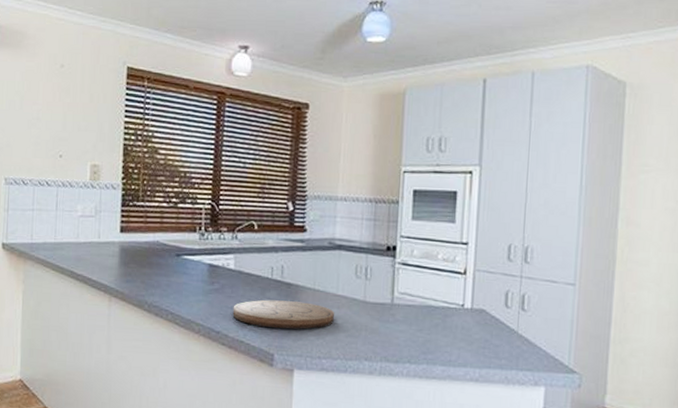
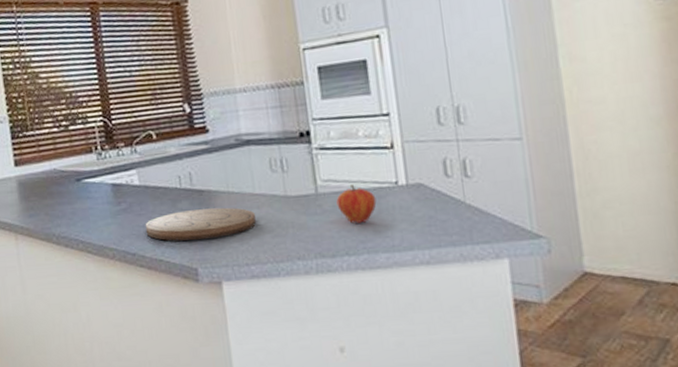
fruit: none [408,300,443,336] -> present [336,184,377,224]

